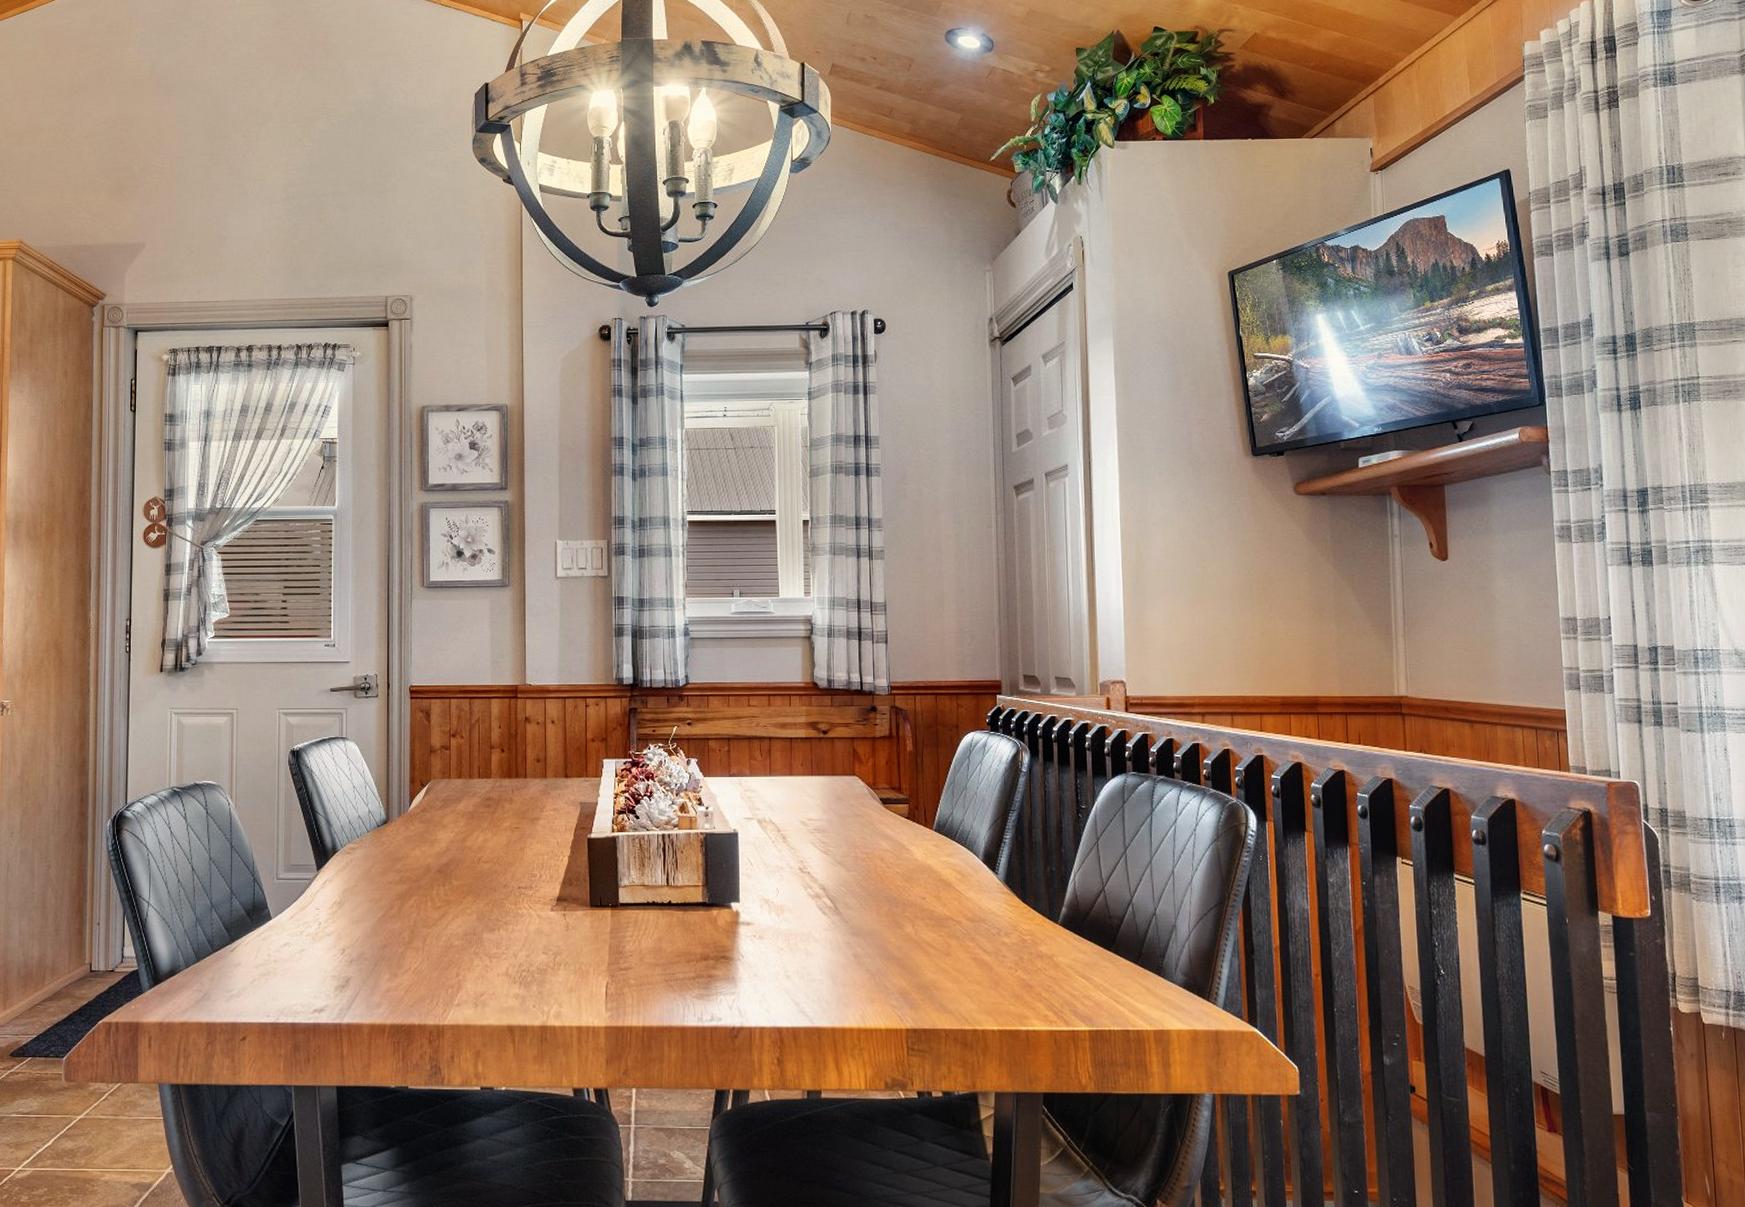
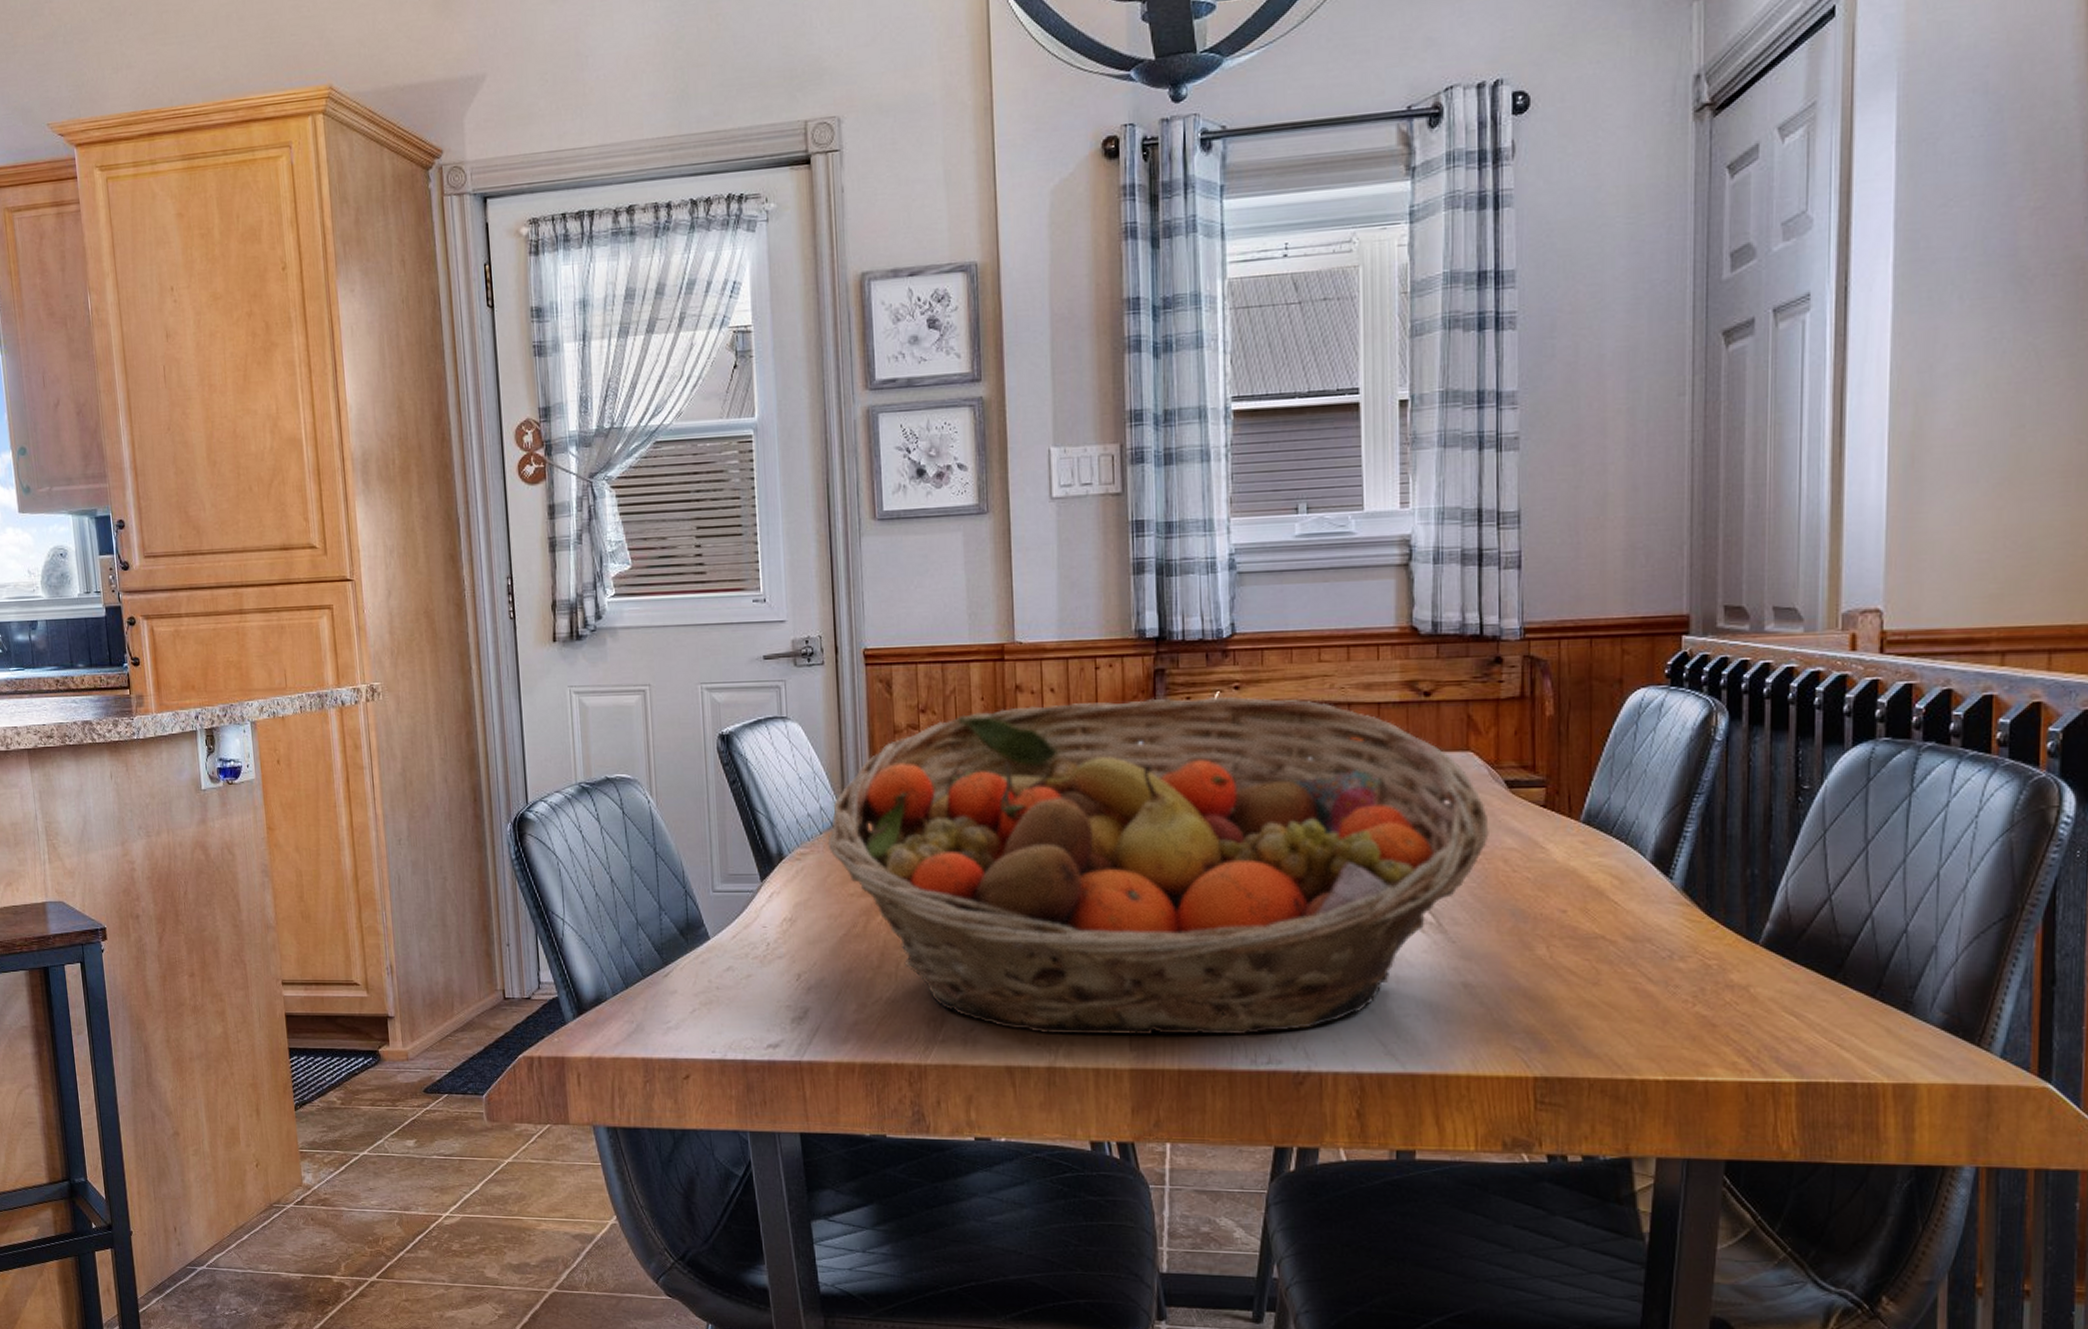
fruit basket: none [373,730,870,999] -> present [827,696,1489,1036]

